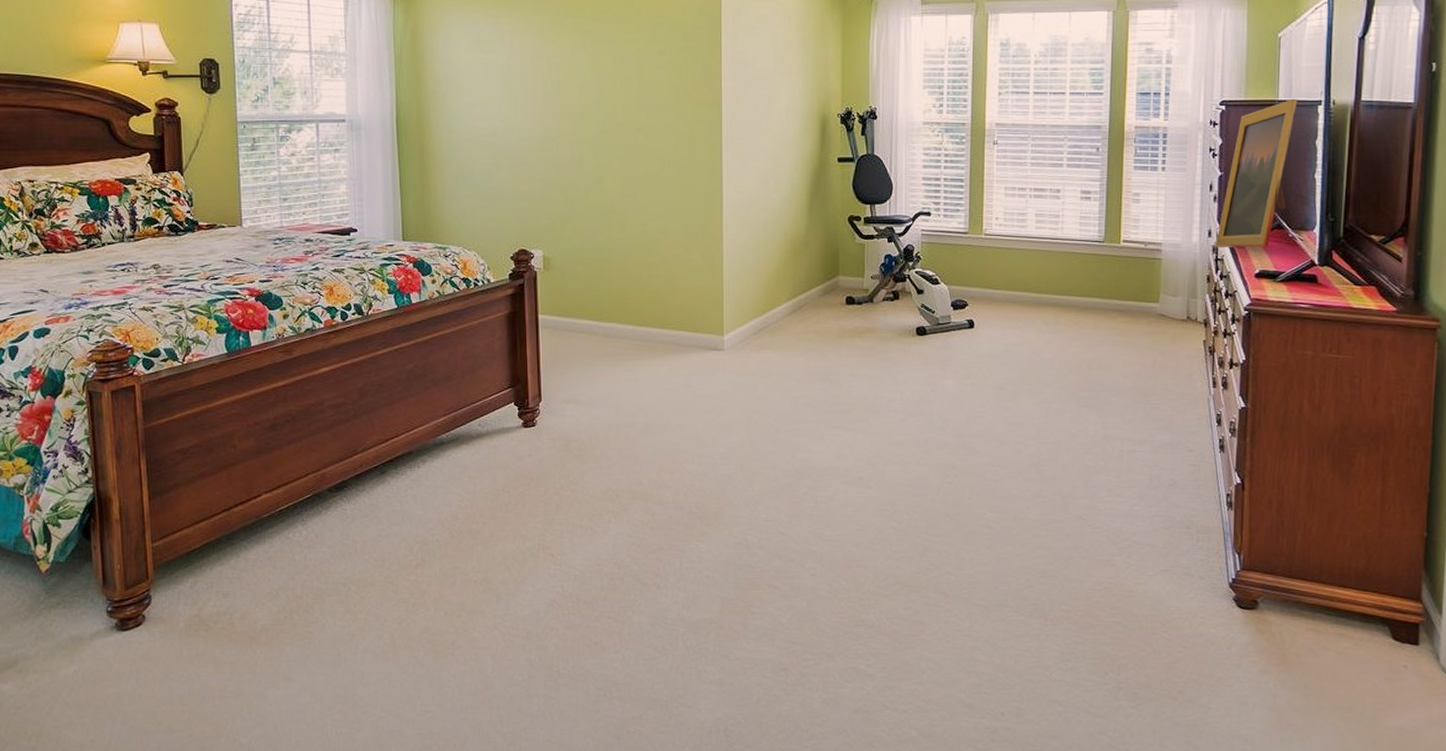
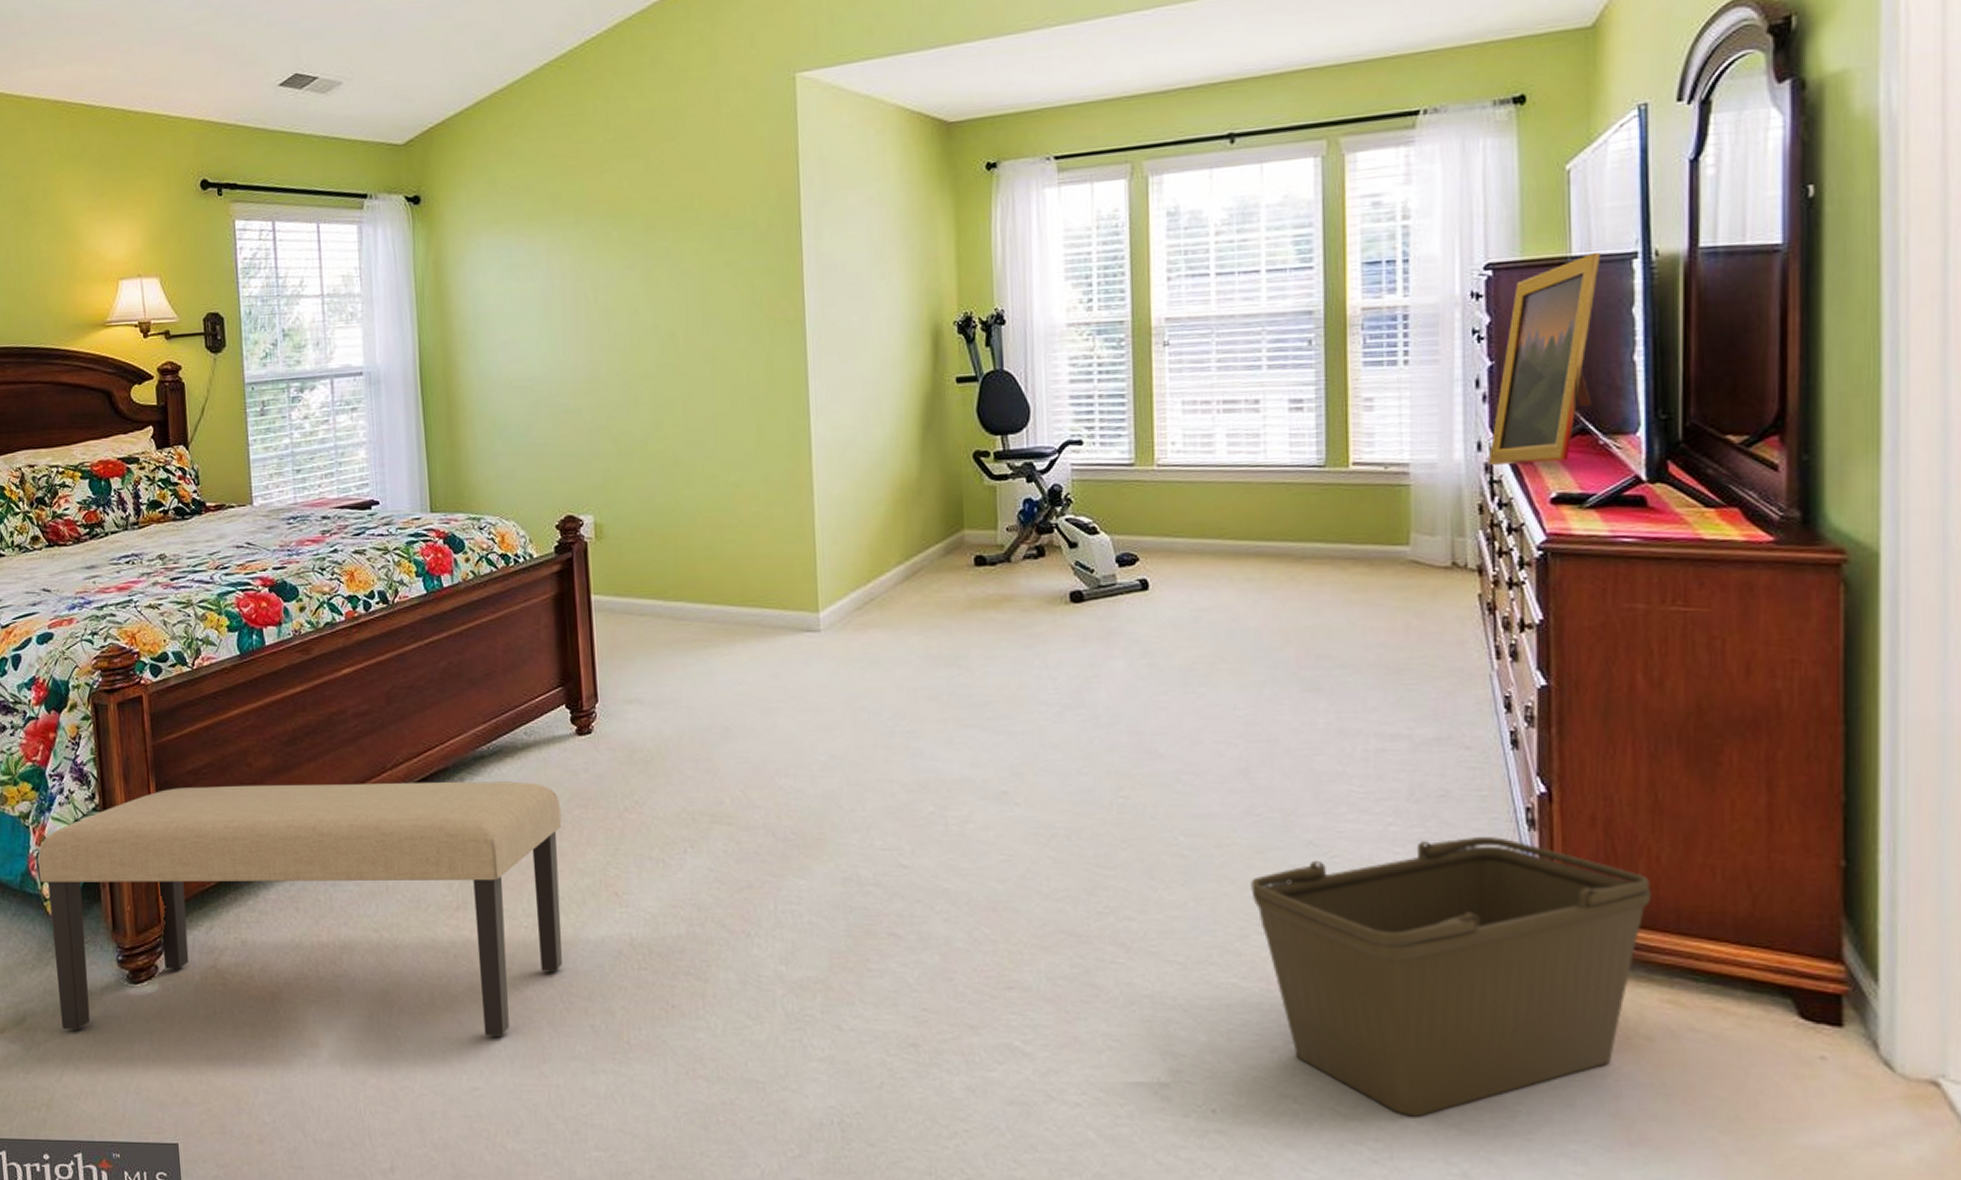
bench: none [31,463,508,672] -> present [38,781,562,1037]
bicycle basket: none [1037,515,1305,715] -> present [1251,837,1652,1118]

